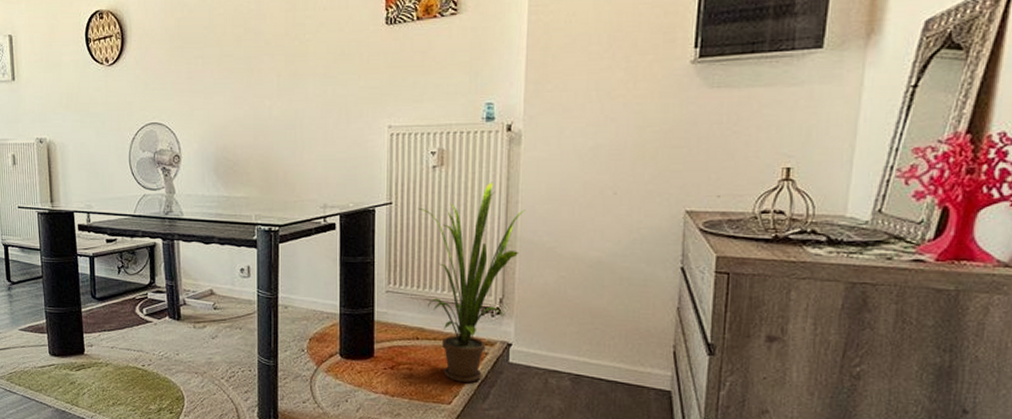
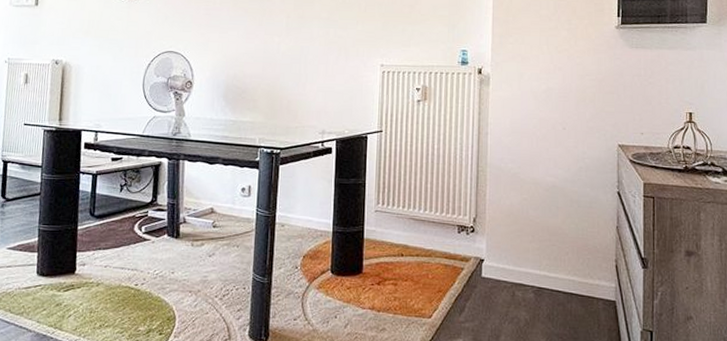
house plant: present [417,182,526,382] -> none [404,115,495,296]

